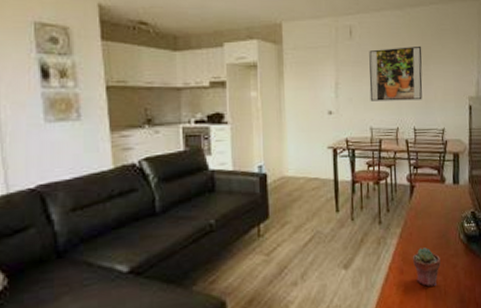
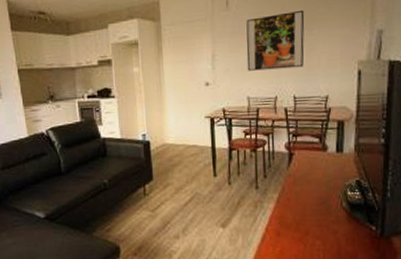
potted succulent: present [412,247,441,287] -> none [289,213,320,249]

